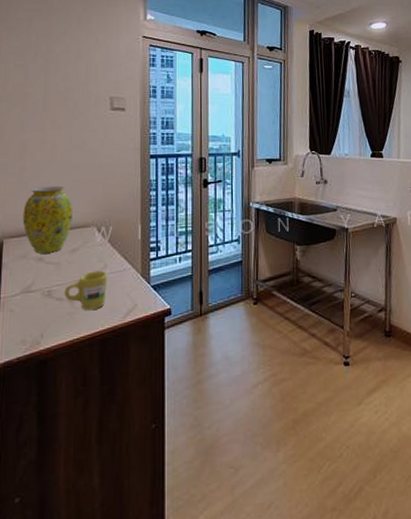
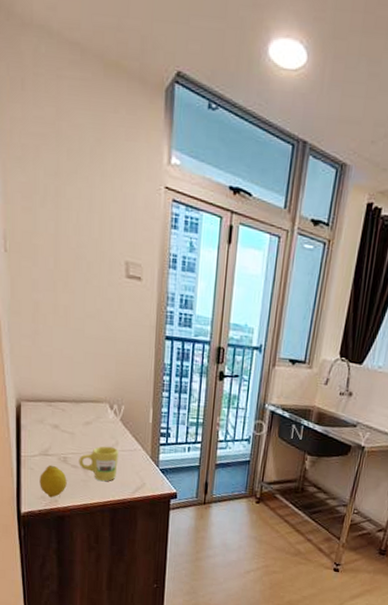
fruit: none [20,302,51,340] -> present [40,465,67,498]
vase: present [22,186,73,254] -> none [38,353,86,422]

